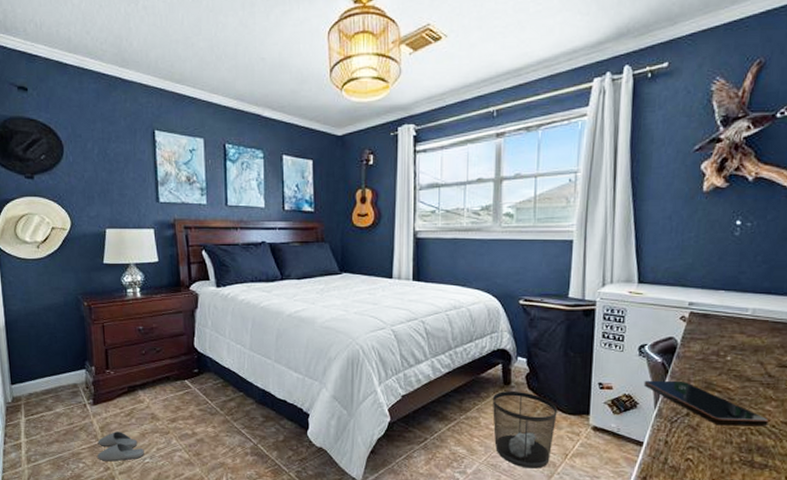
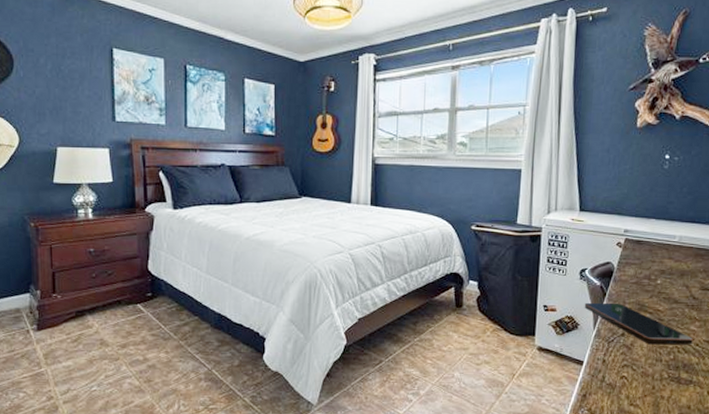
slippers: present [97,431,144,462] -> none [40,358,91,390]
waste bin: present [492,390,558,469] -> none [445,313,506,389]

